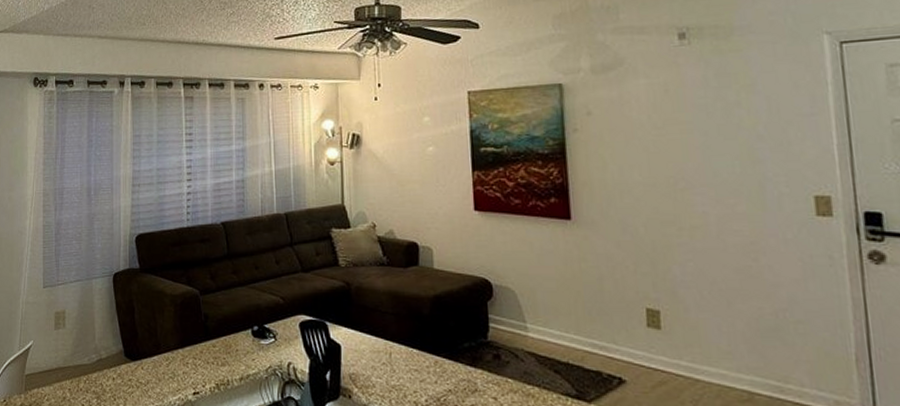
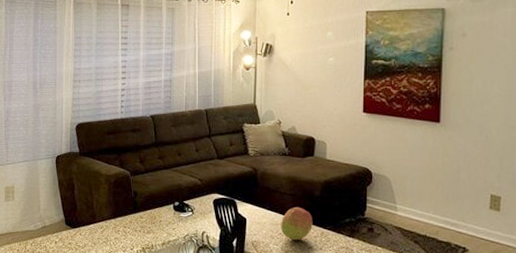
fruit: none [384,329,424,371] -> present [281,206,313,240]

